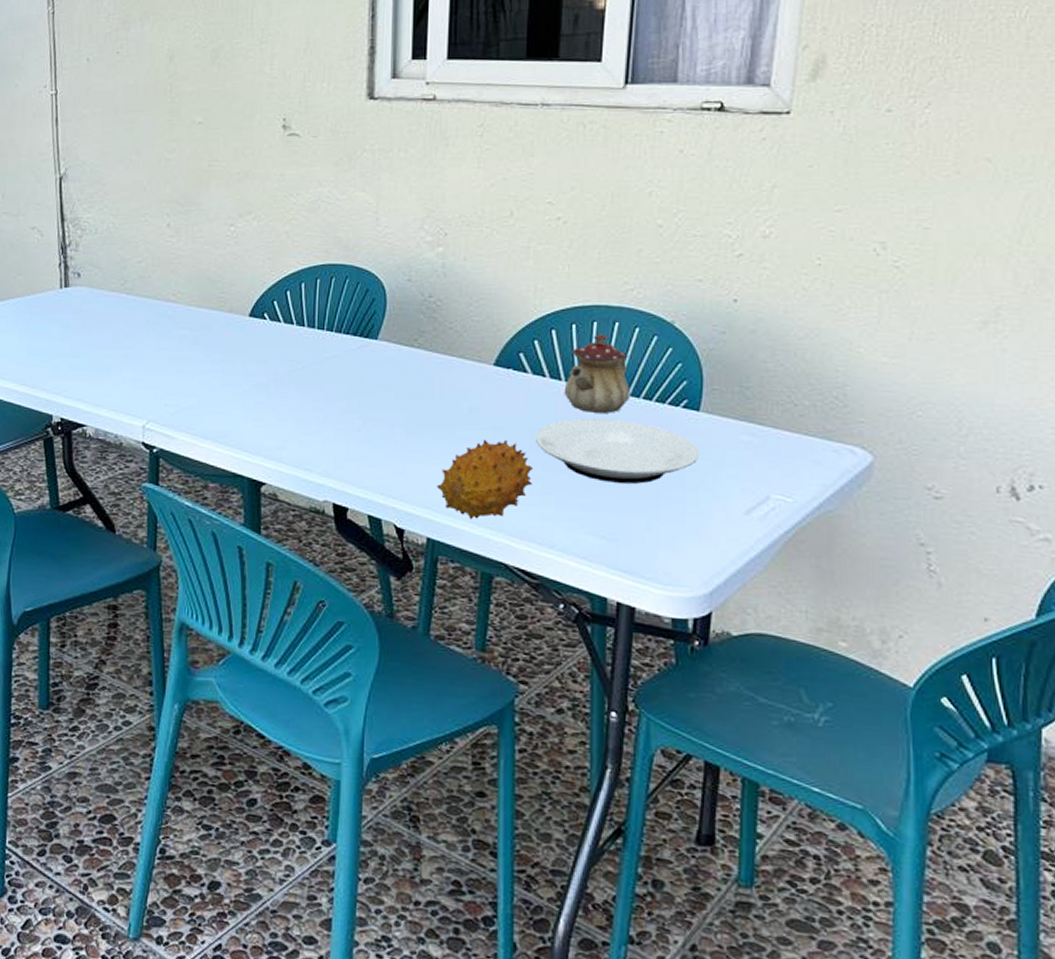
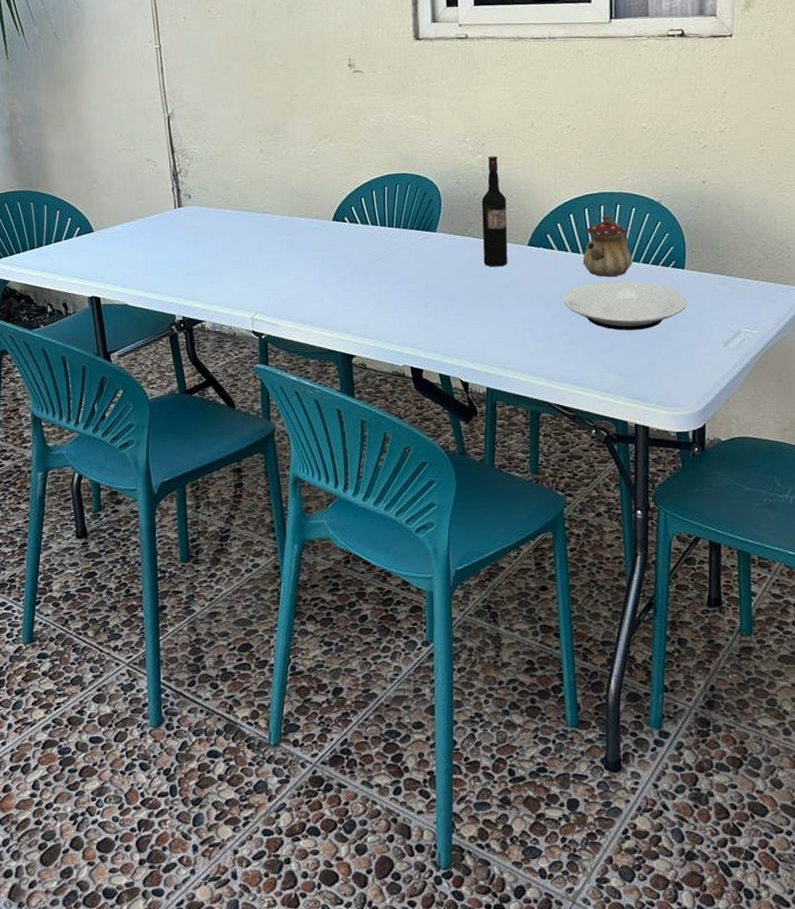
wine bottle: none [435,249,470,389] -> present [481,155,508,267]
fruit: present [437,440,534,520] -> none [491,304,565,370]

